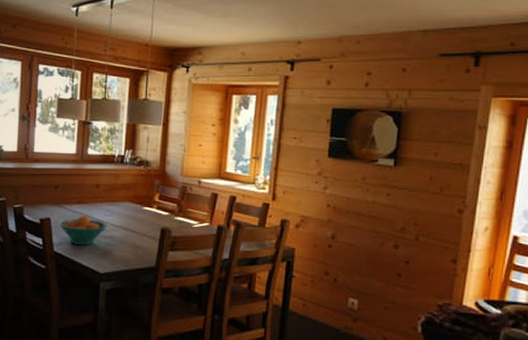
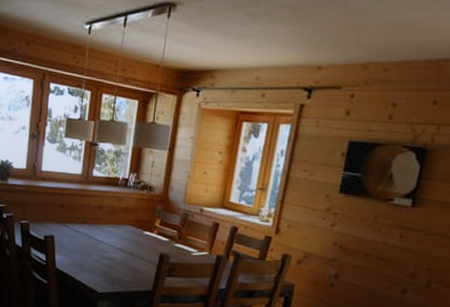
fruit bowl: present [58,215,108,246] -> none [61,235,109,265]

